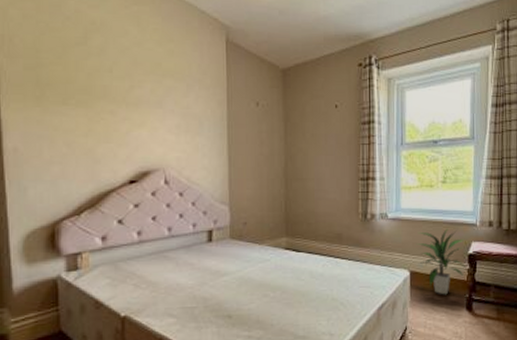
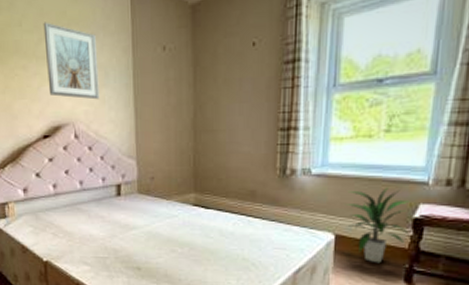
picture frame: none [136,71,193,147] -> present [43,22,100,100]

